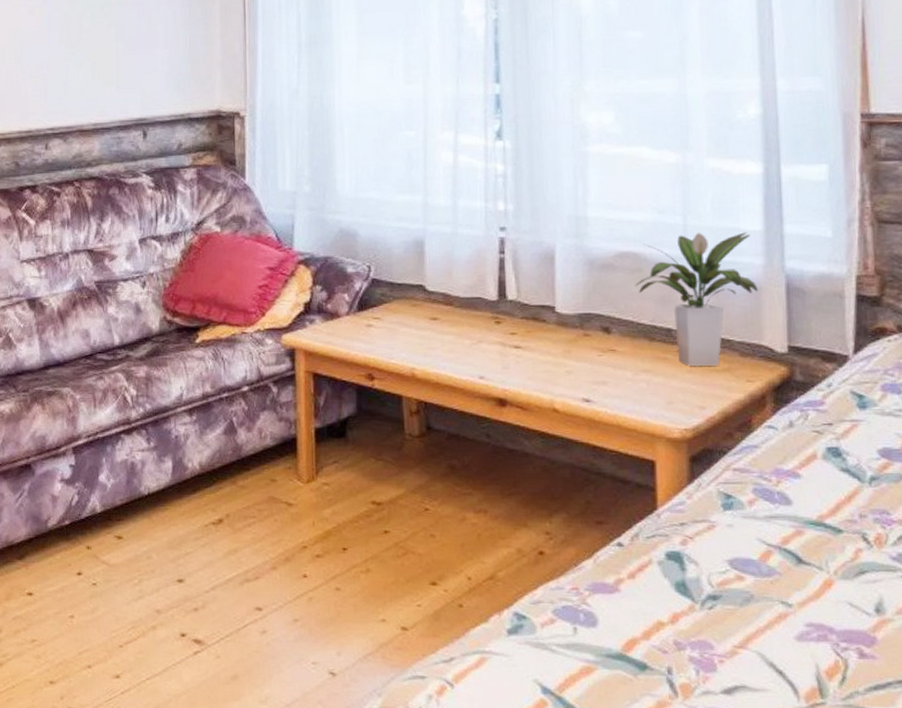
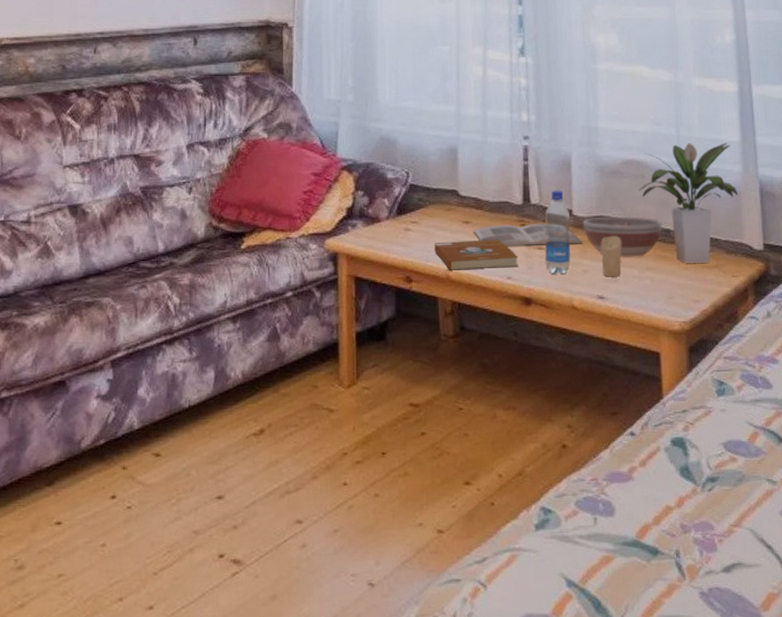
book: none [398,337,492,369] -> present [434,239,518,271]
magazine: none [441,321,567,344] -> present [473,223,583,246]
bottle: none [522,285,553,376] -> present [544,190,571,275]
bowl: none [567,313,663,359] -> present [582,216,663,258]
candle: none [588,335,613,379] -> present [601,236,622,277]

